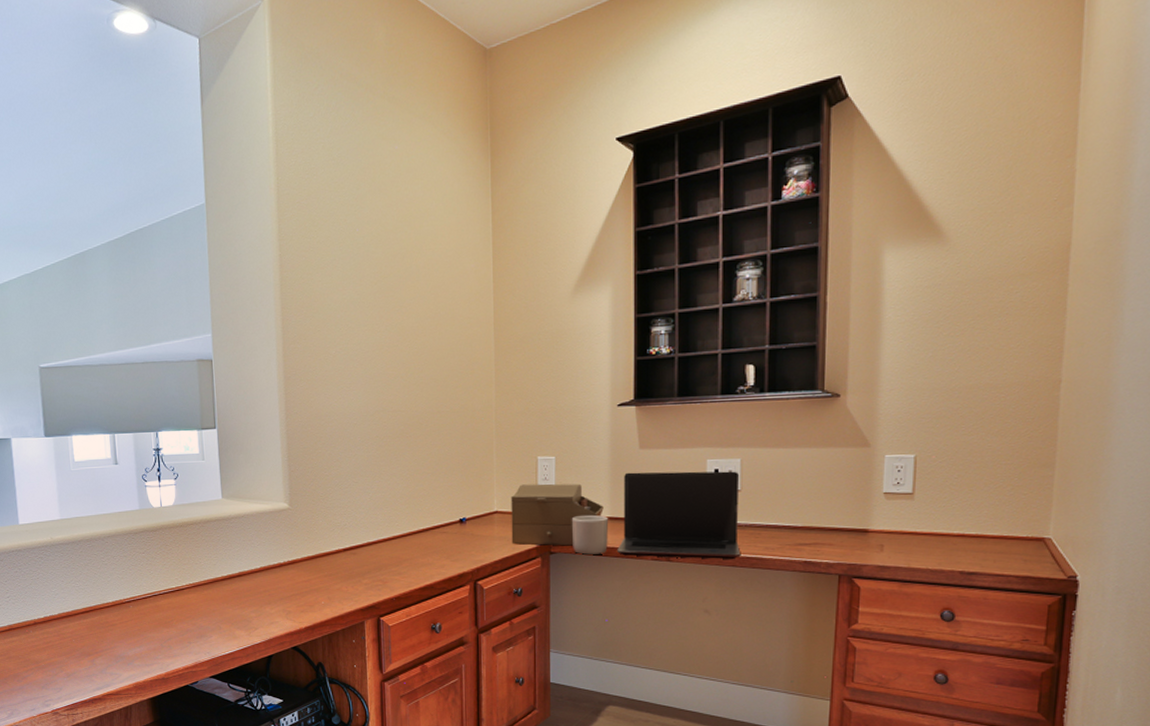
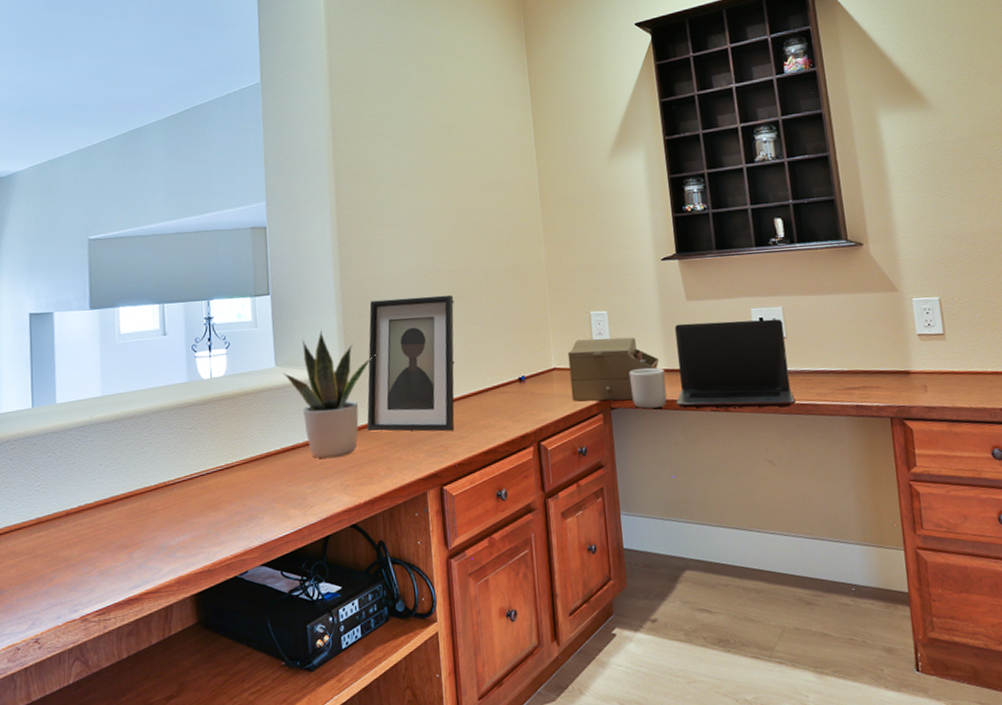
potted plant: none [229,464,318,587] -> present [283,329,374,459]
picture frame: none [309,434,399,567] -> present [367,294,455,432]

